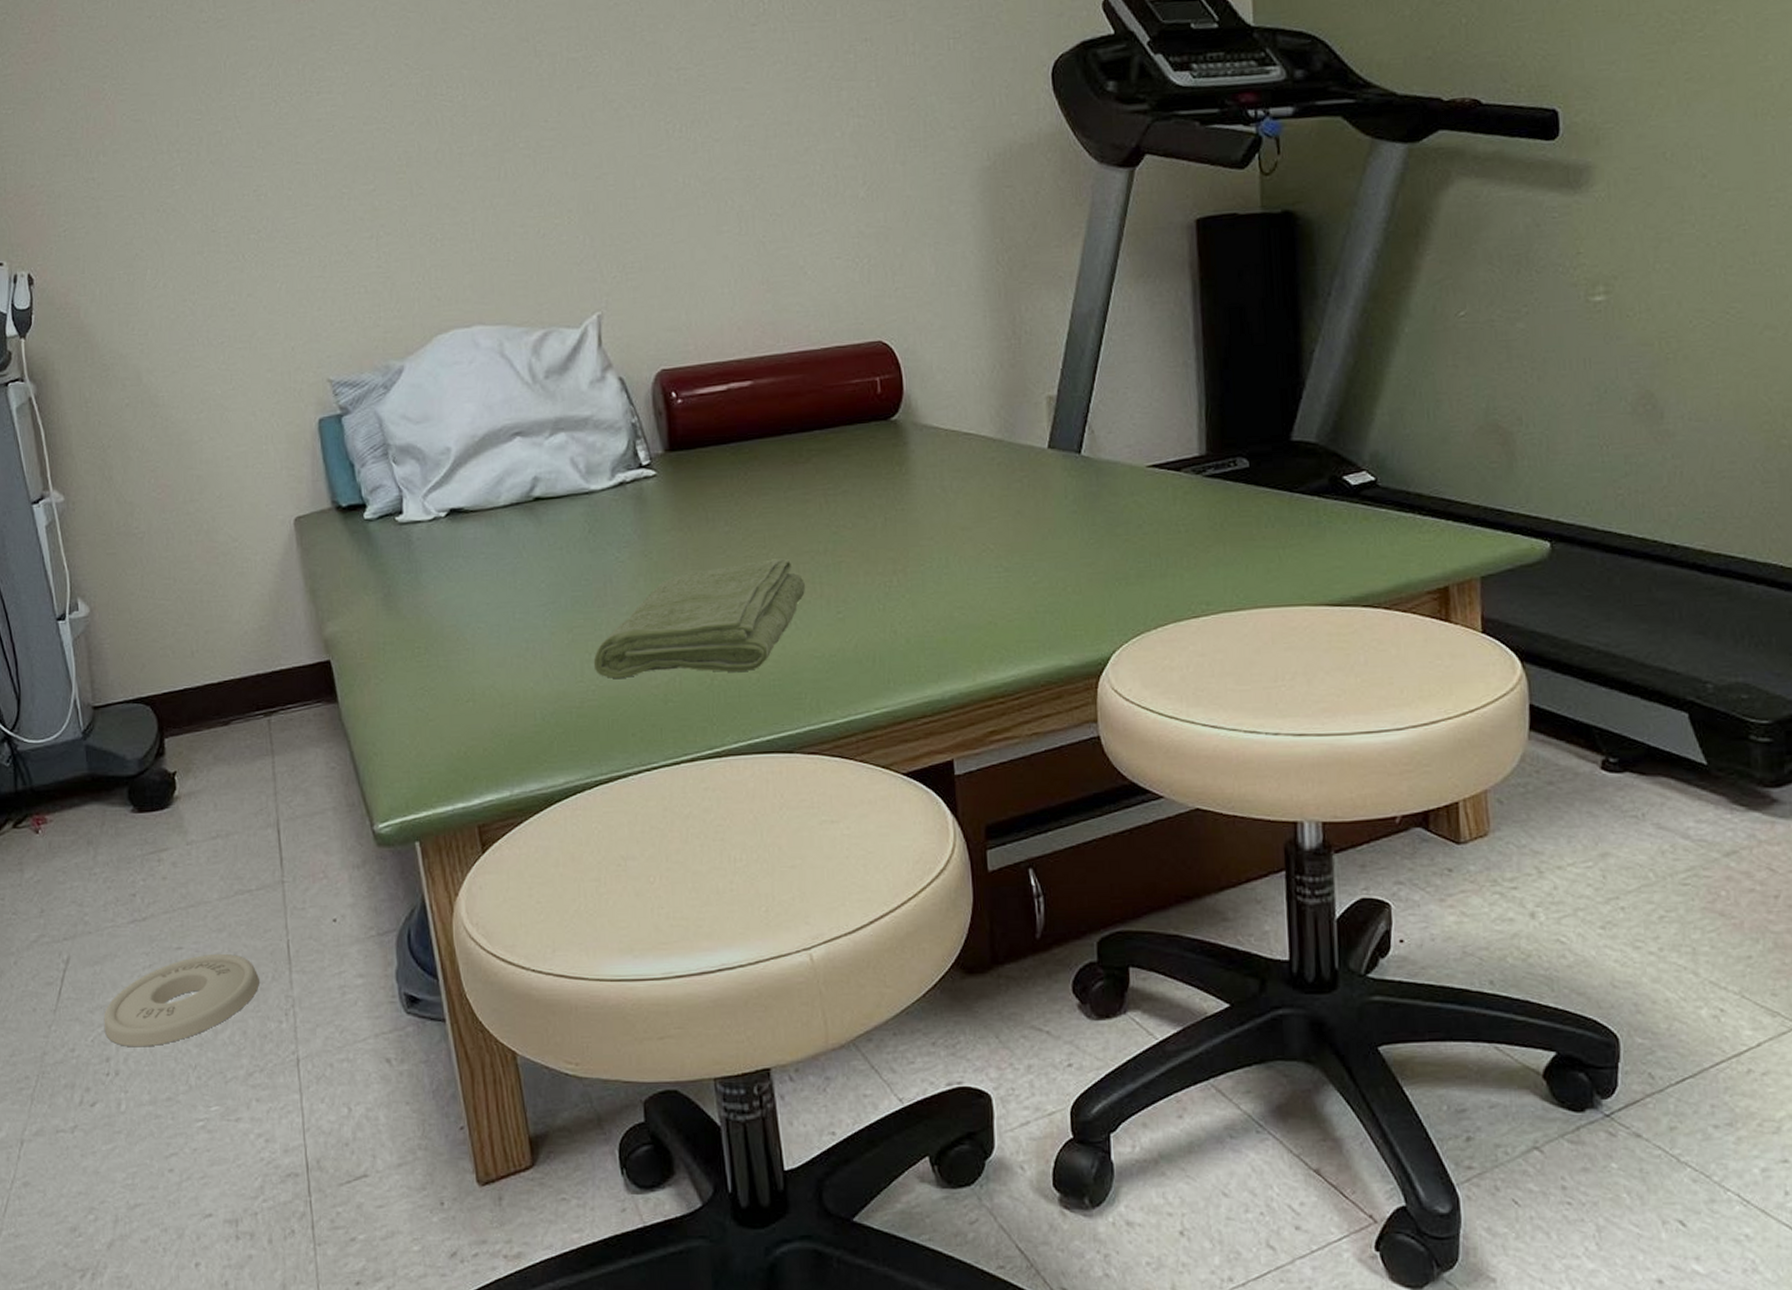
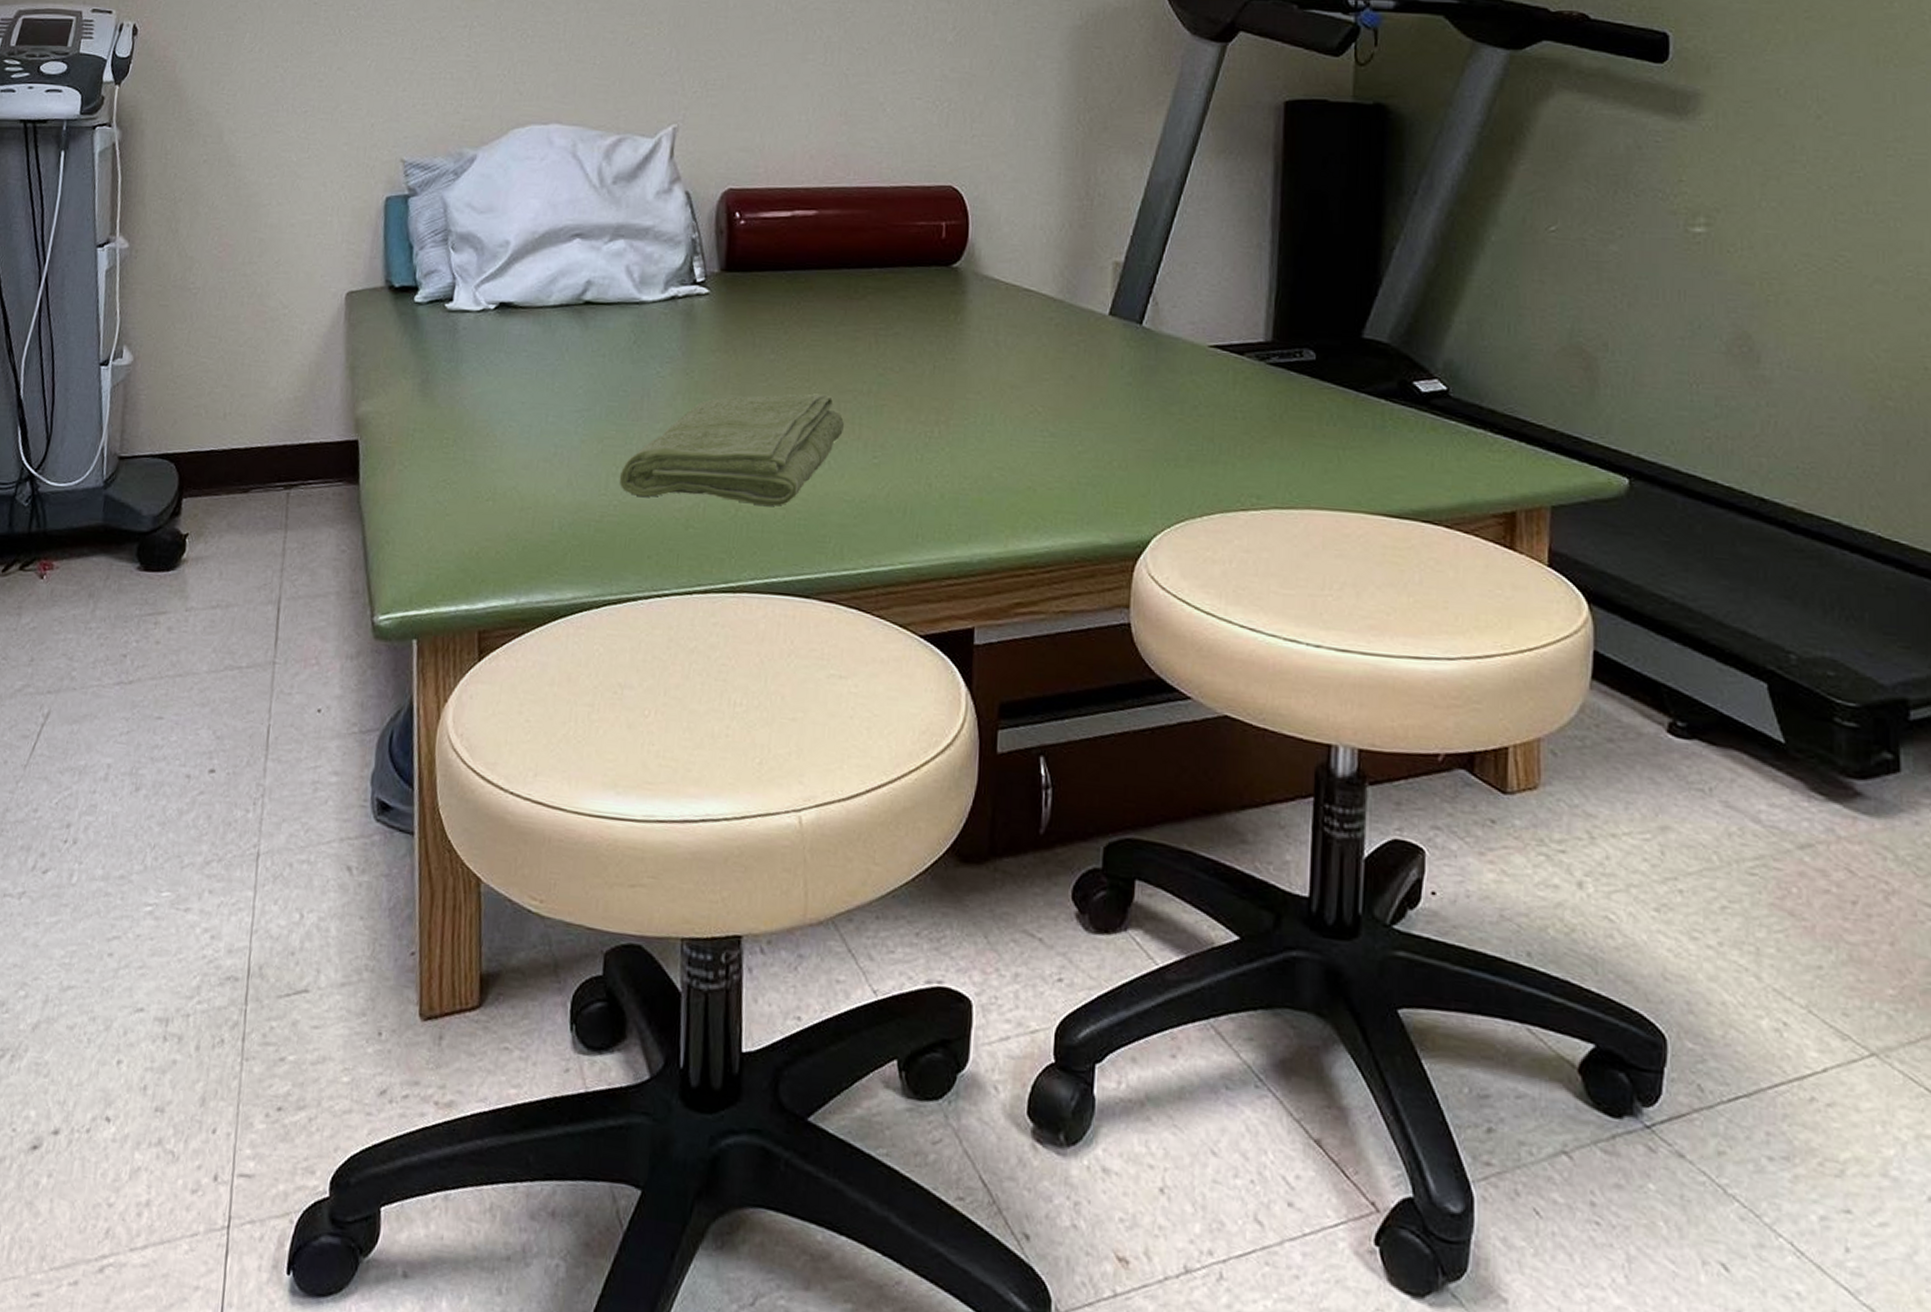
weight plate: present [103,953,259,1047] -> none [70,728,234,818]

